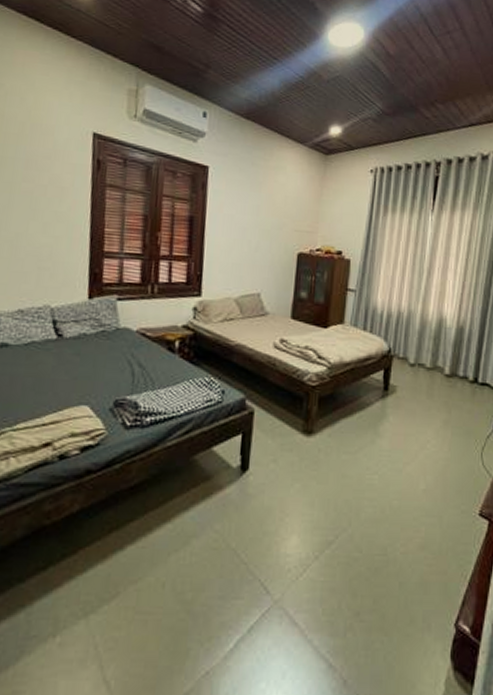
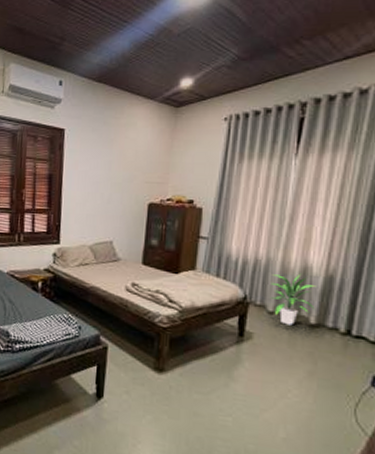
indoor plant: none [411,327,450,377] -> present [270,274,317,326]

